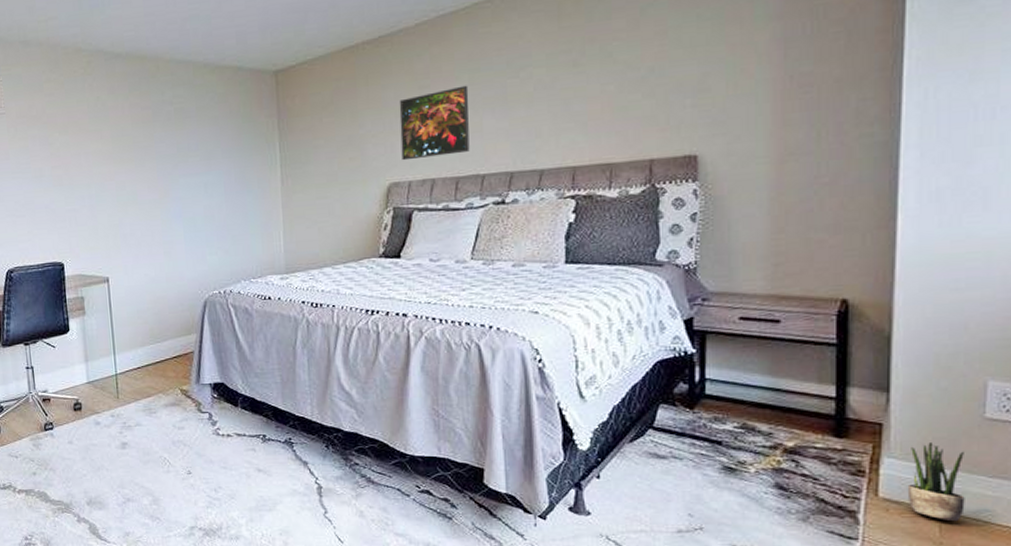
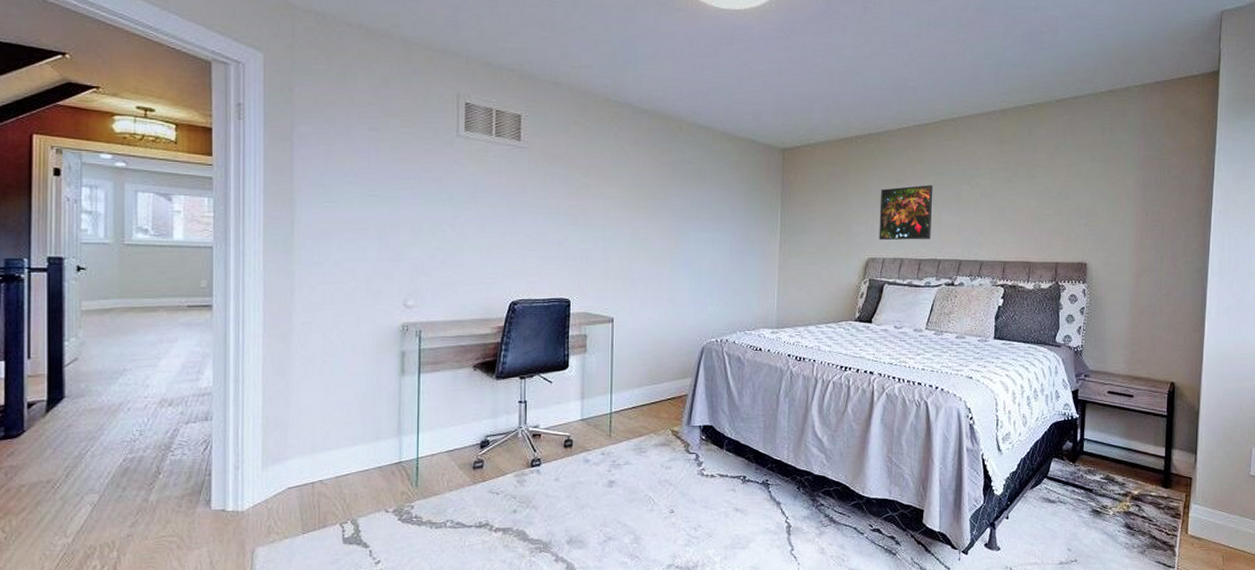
potted plant: present [907,441,965,522] -> none [1205,492,1238,553]

